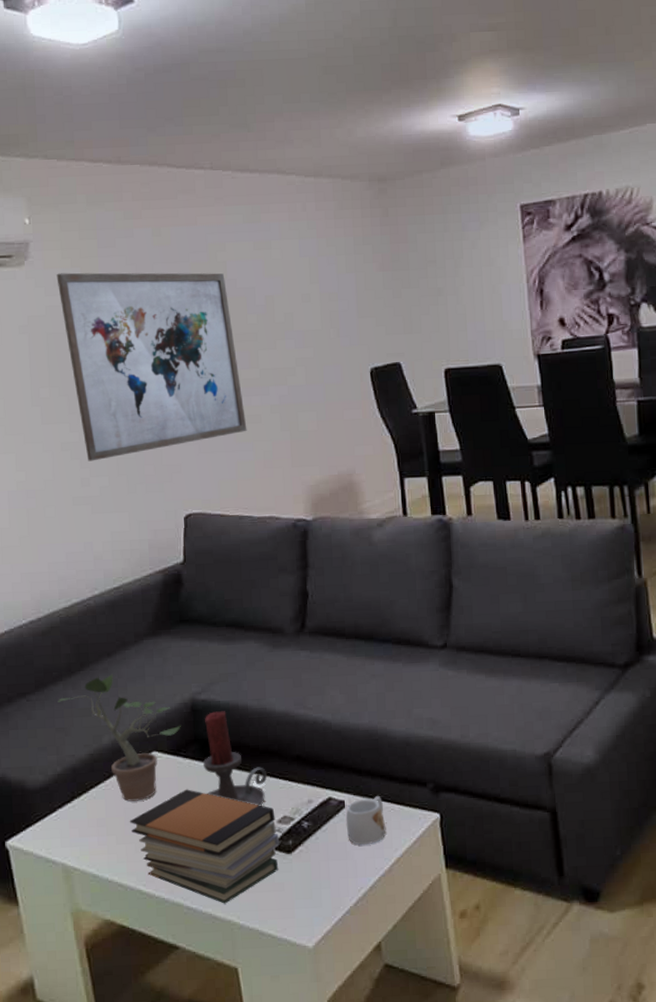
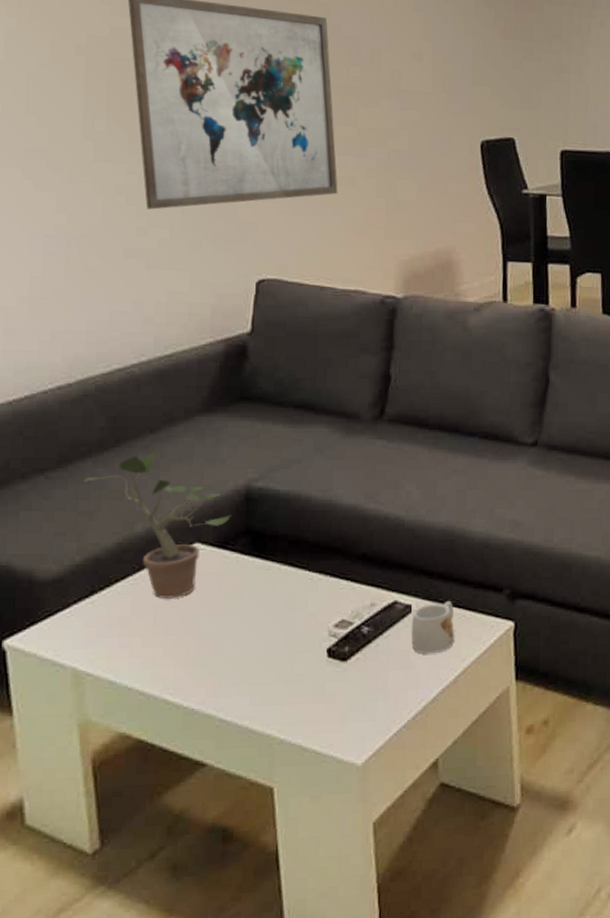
book stack: present [129,789,280,904] -> none [159,587,335,716]
candle holder: present [203,711,268,806] -> none [254,501,327,608]

